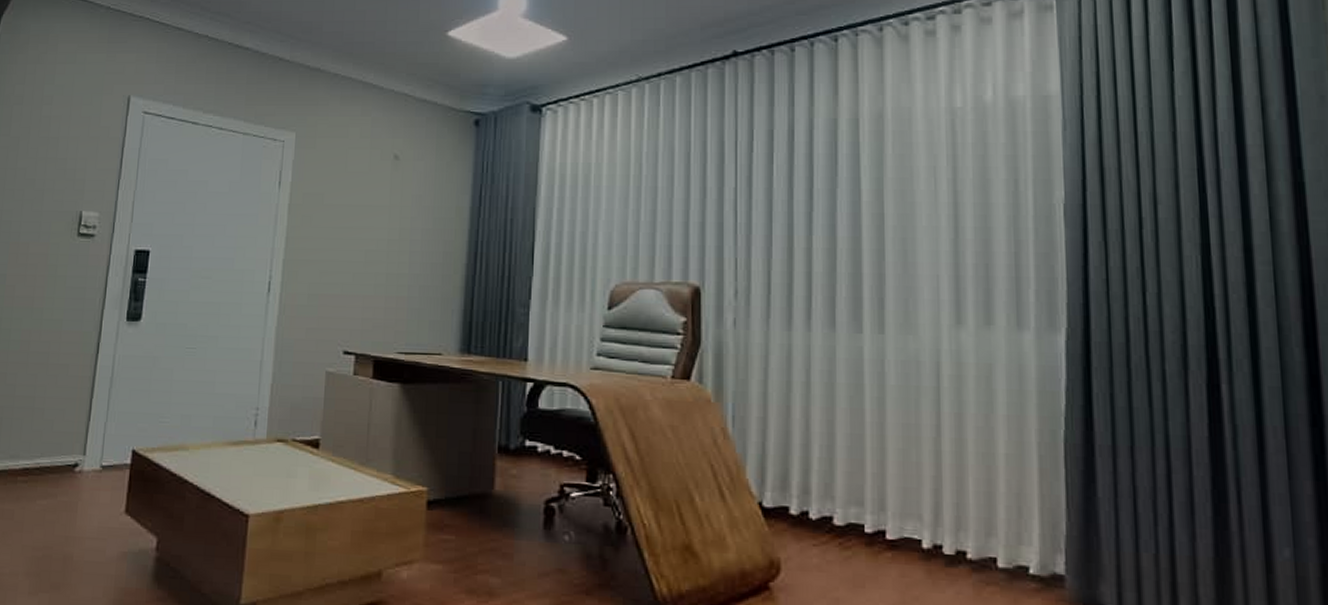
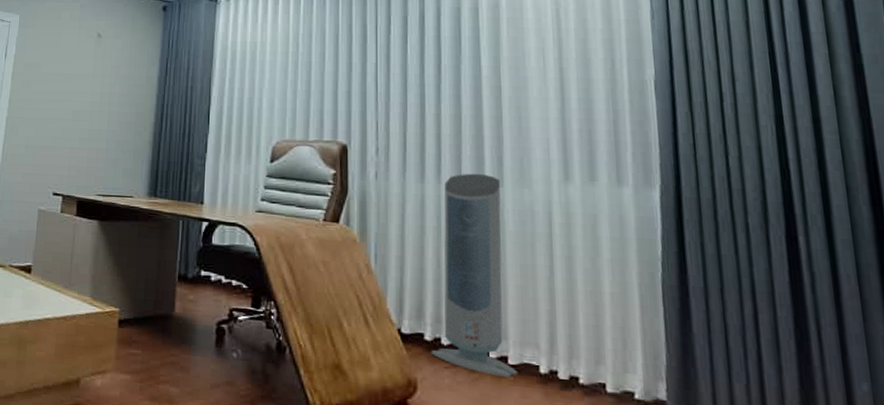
air purifier: none [796,318,898,554] -> present [430,173,519,377]

